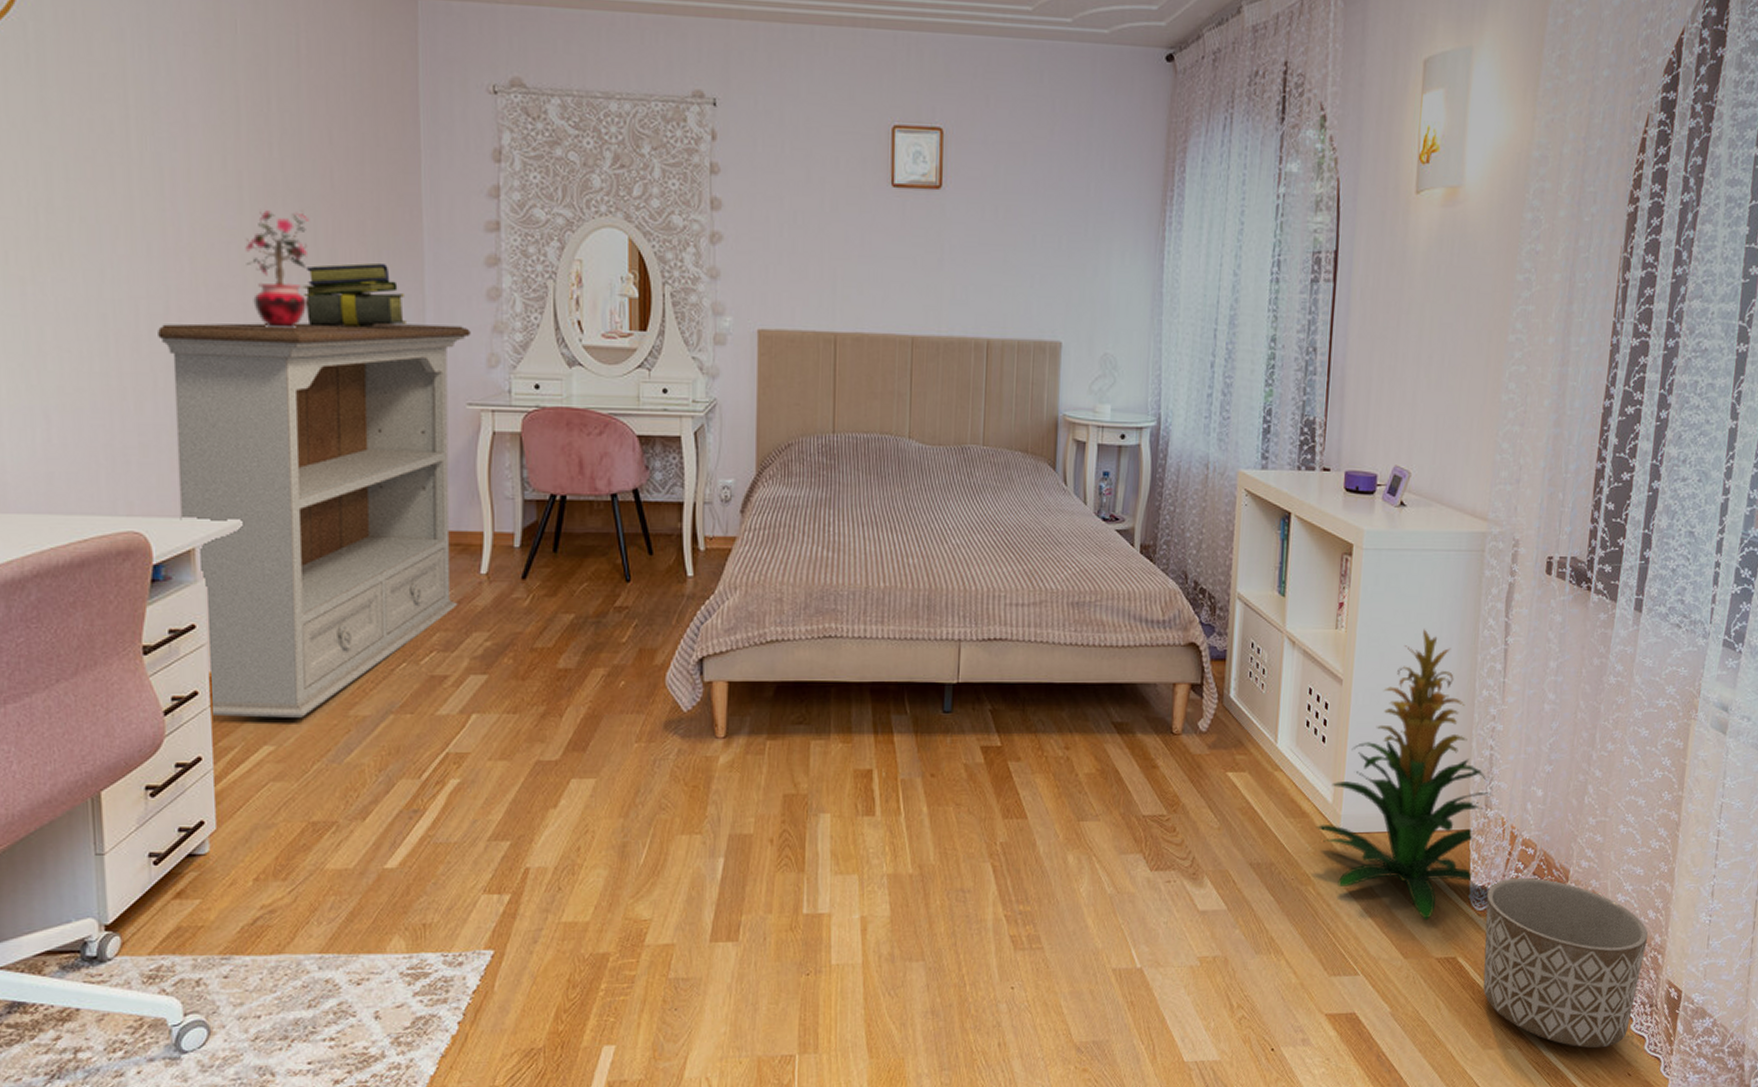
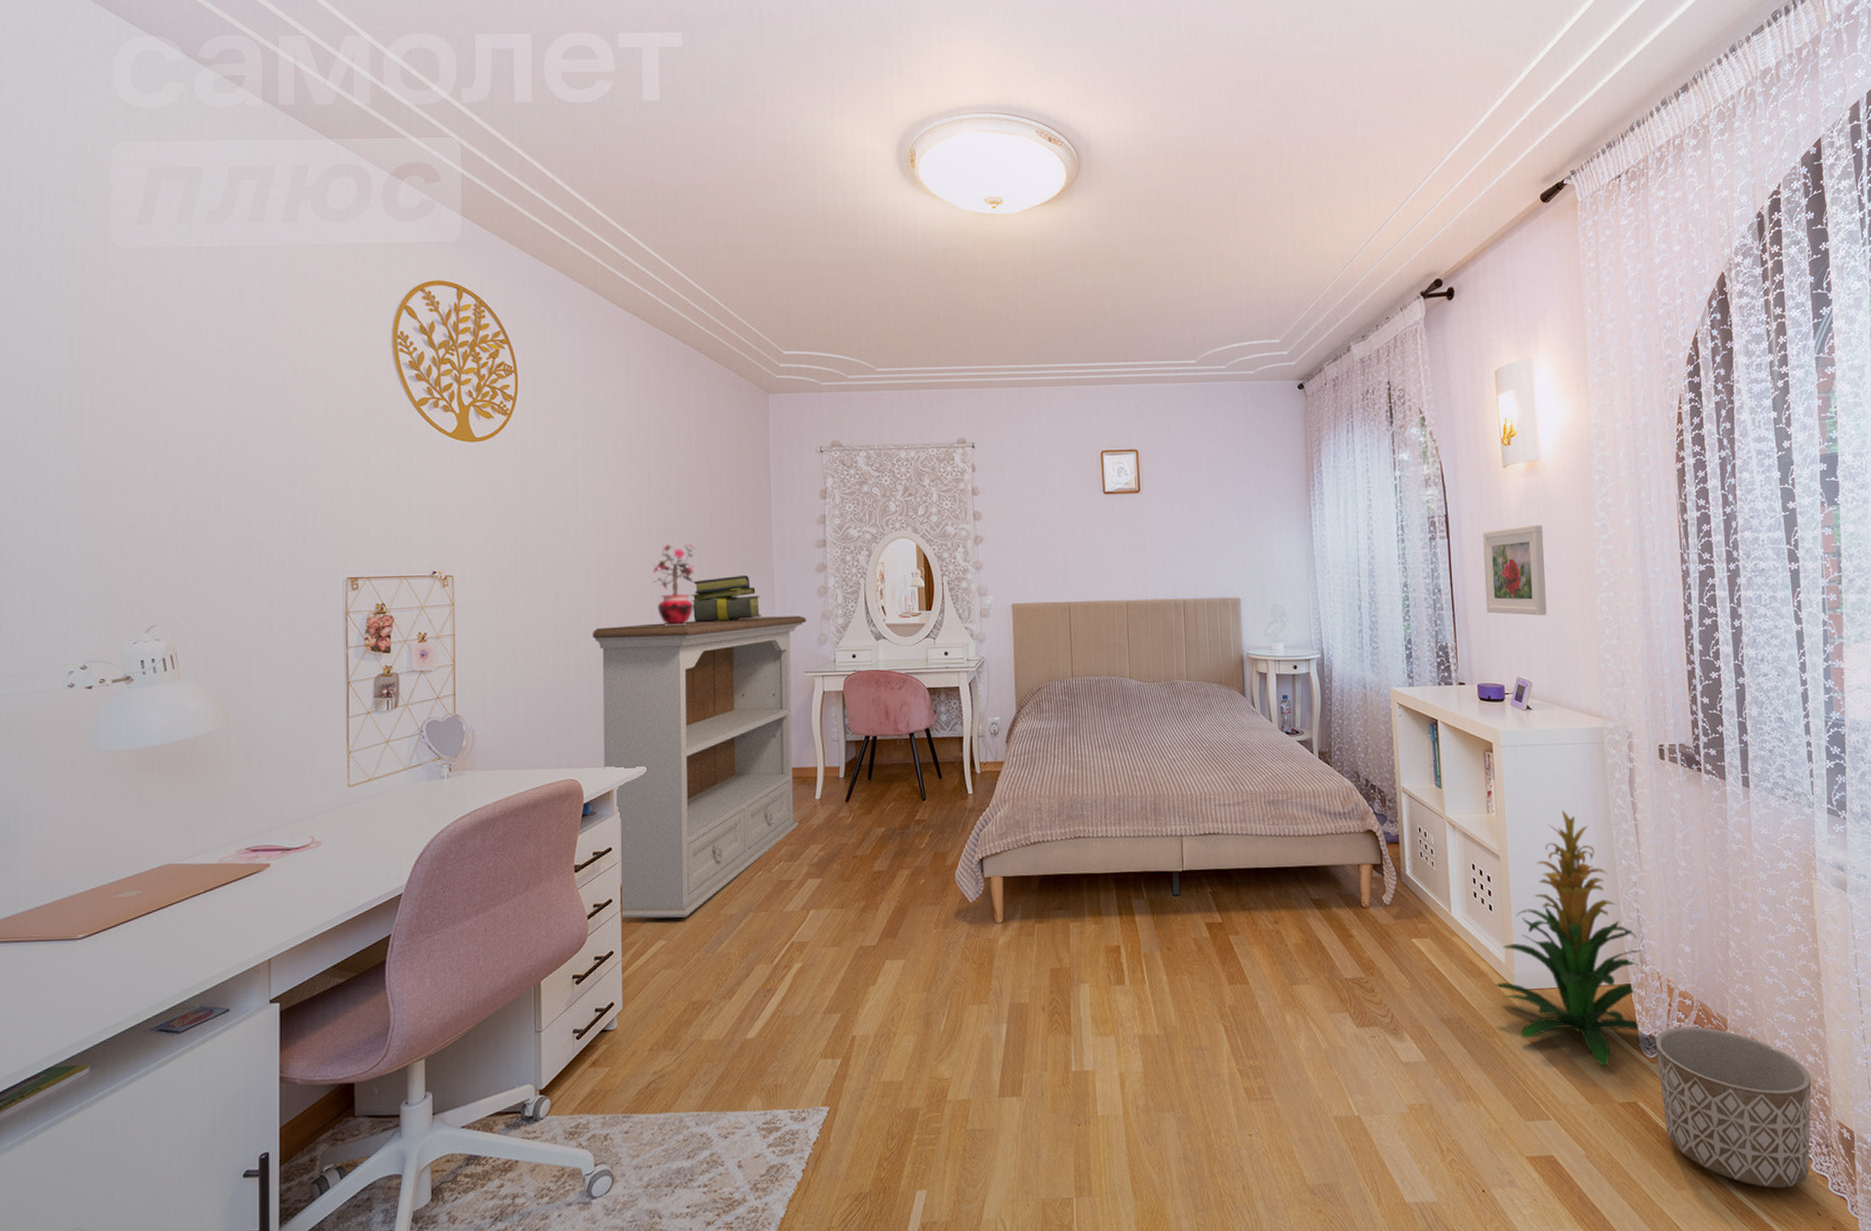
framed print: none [1368,271,1454,390] -> present [1482,524,1547,616]

